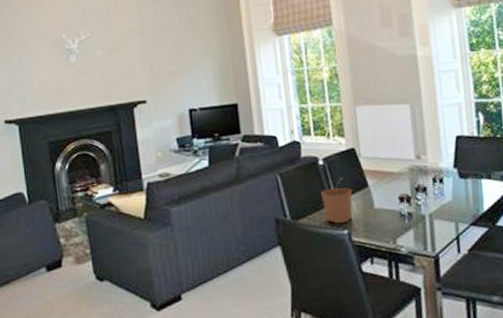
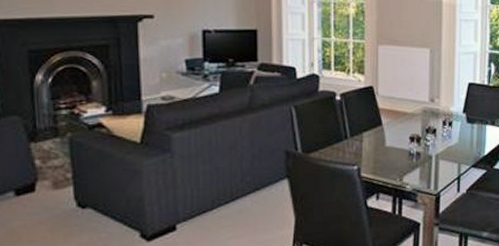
plant pot: present [320,177,353,224] -> none [334,114,366,160]

